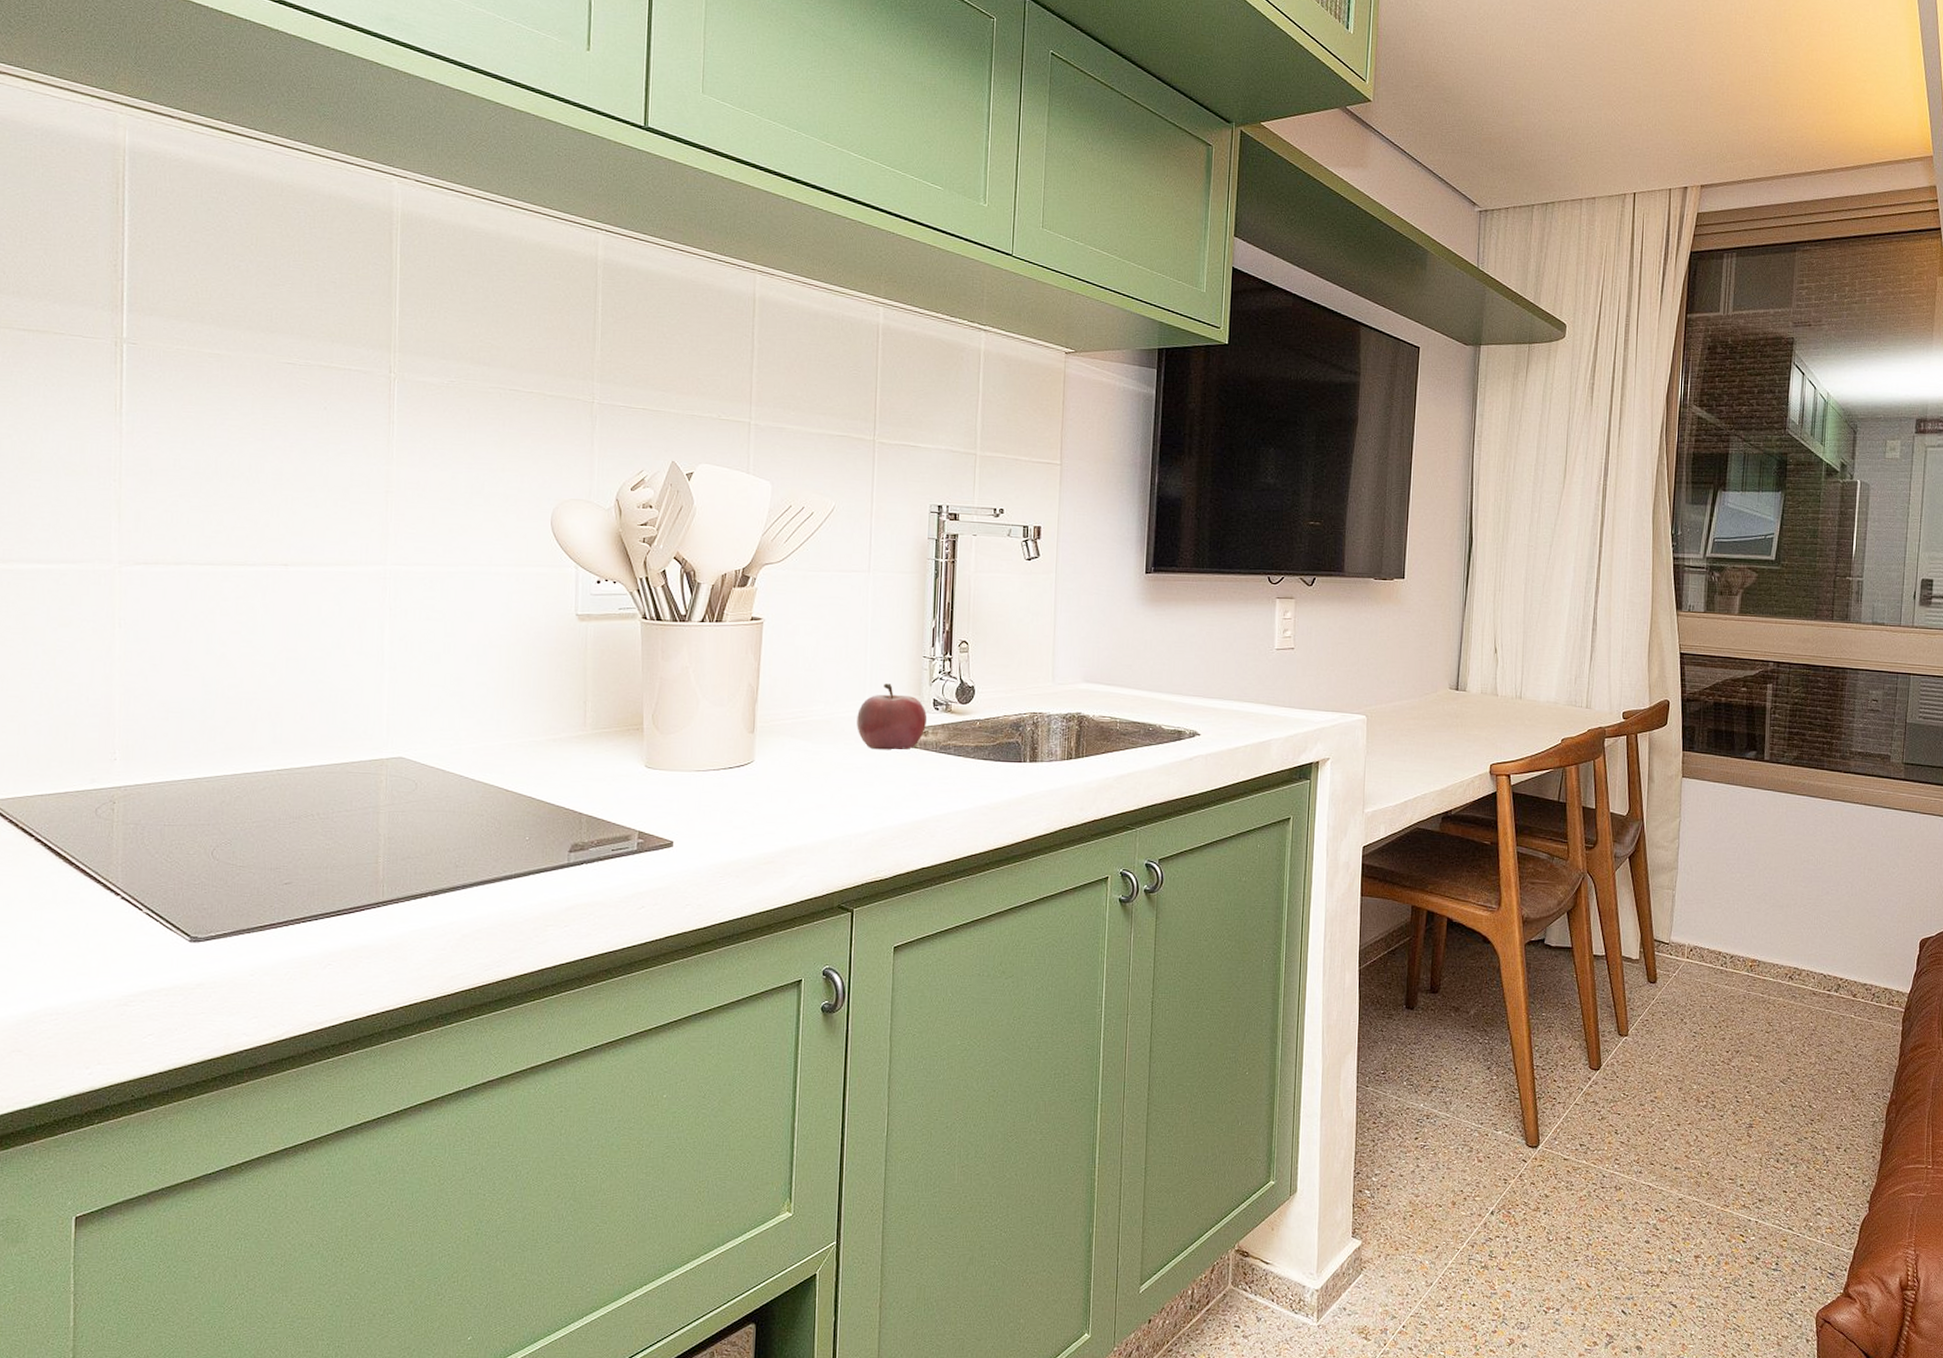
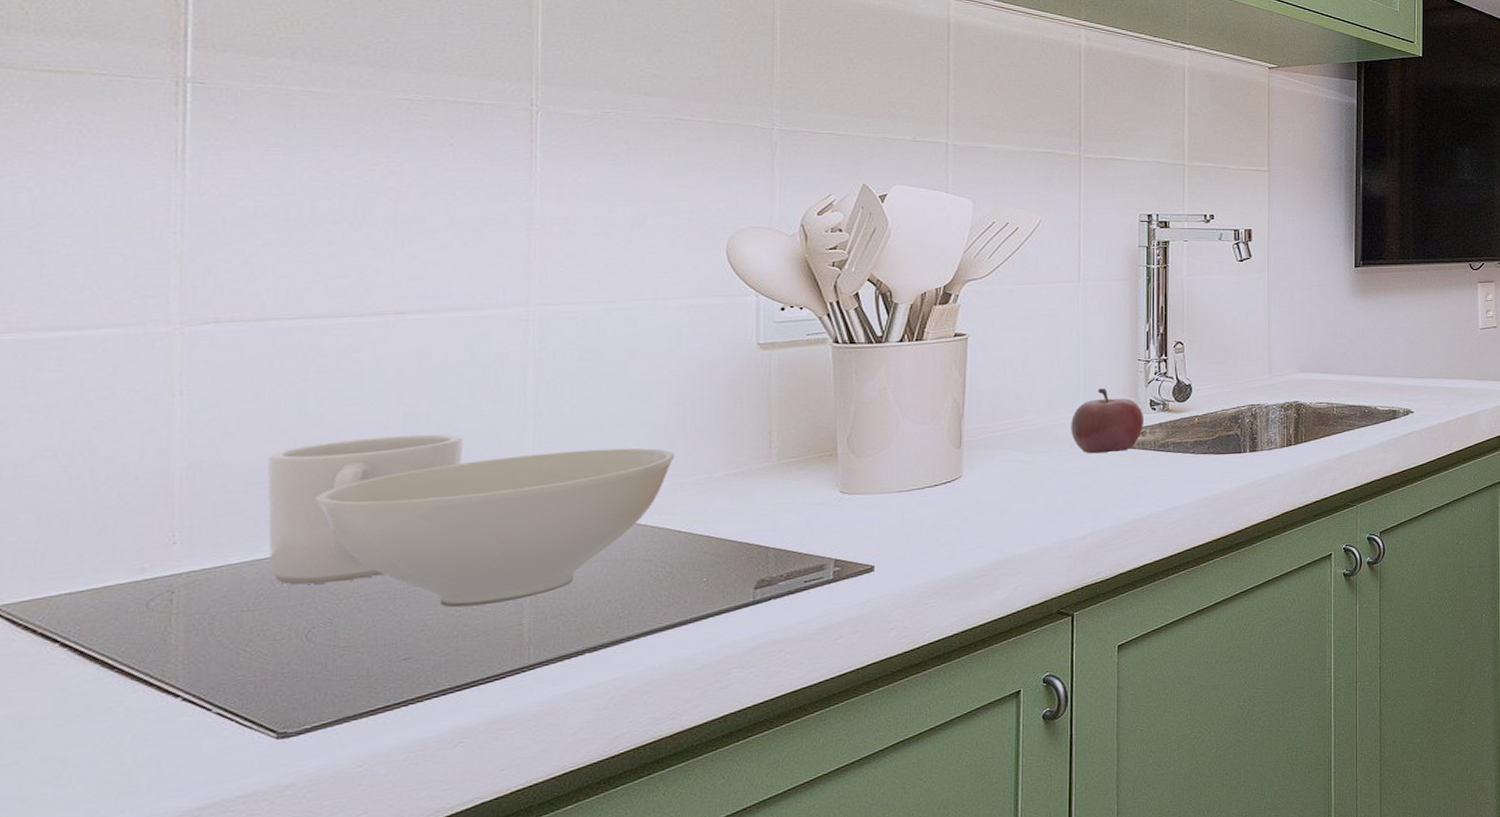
mug: none [182,678,333,808] -> present [266,433,463,585]
bowl: none [218,704,505,842] -> present [314,448,675,608]

